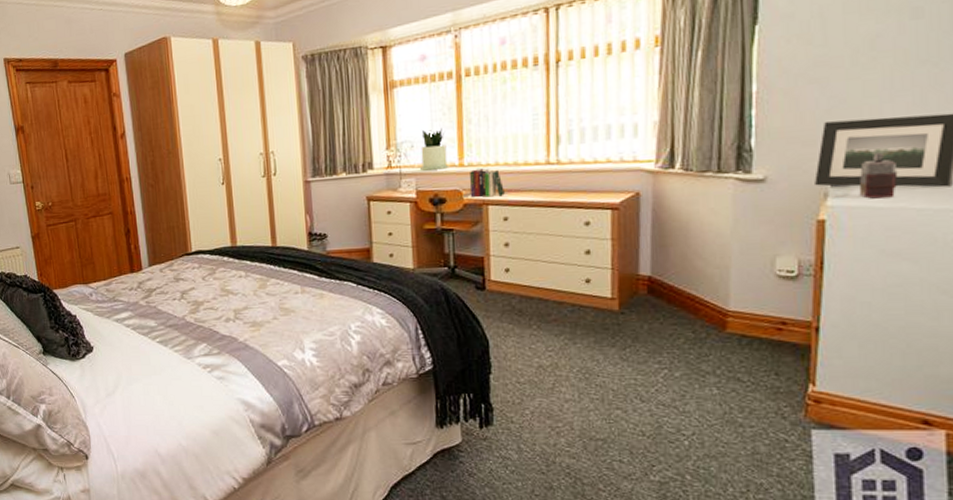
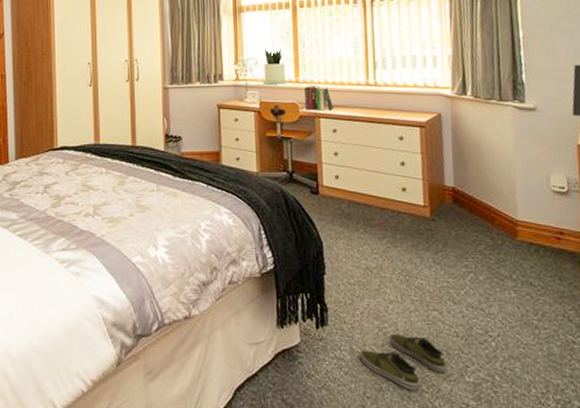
shoe: none [527,434,628,489] -> present [359,334,447,390]

